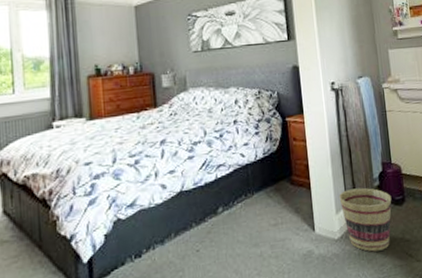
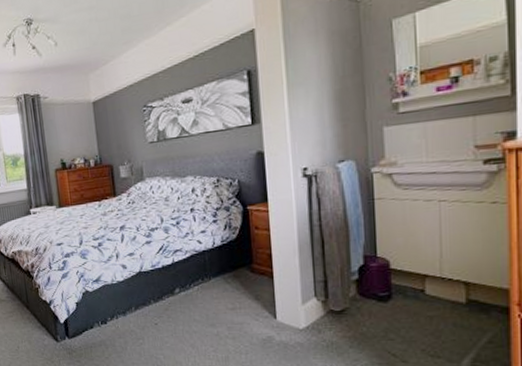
basket: present [339,187,392,252] -> none [306,280,374,346]

